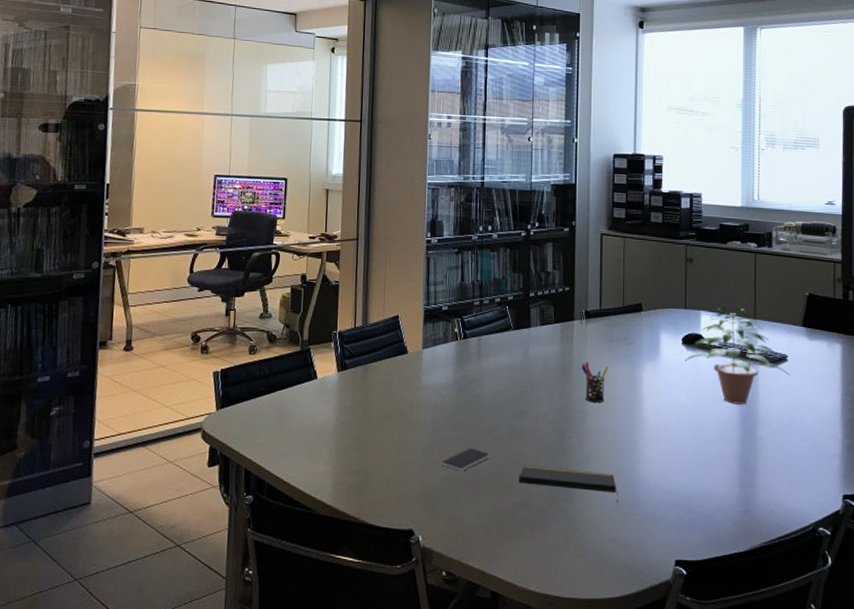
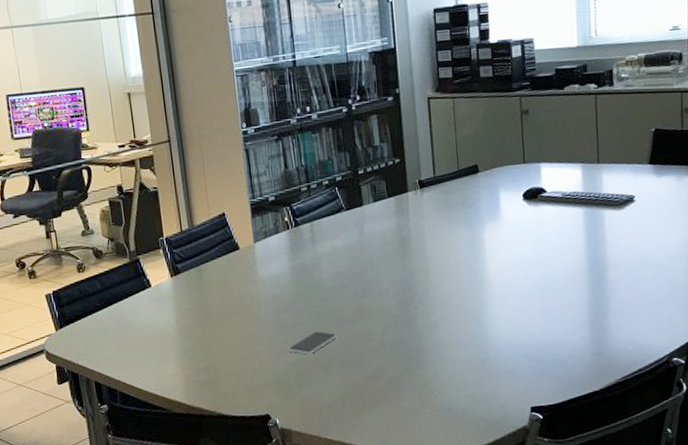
notepad: present [518,466,618,505] -> none [367,336,470,365]
pen holder: present [581,361,608,403] -> none [420,231,448,271]
potted plant: present [684,307,789,404] -> none [526,154,637,253]

